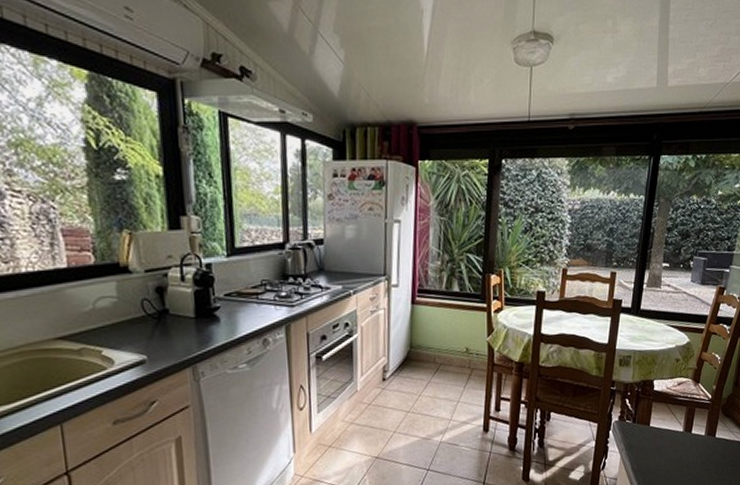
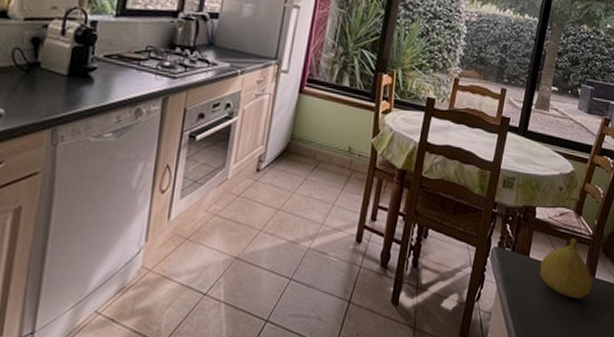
fruit: none [661,404,713,458] -> present [540,238,593,299]

